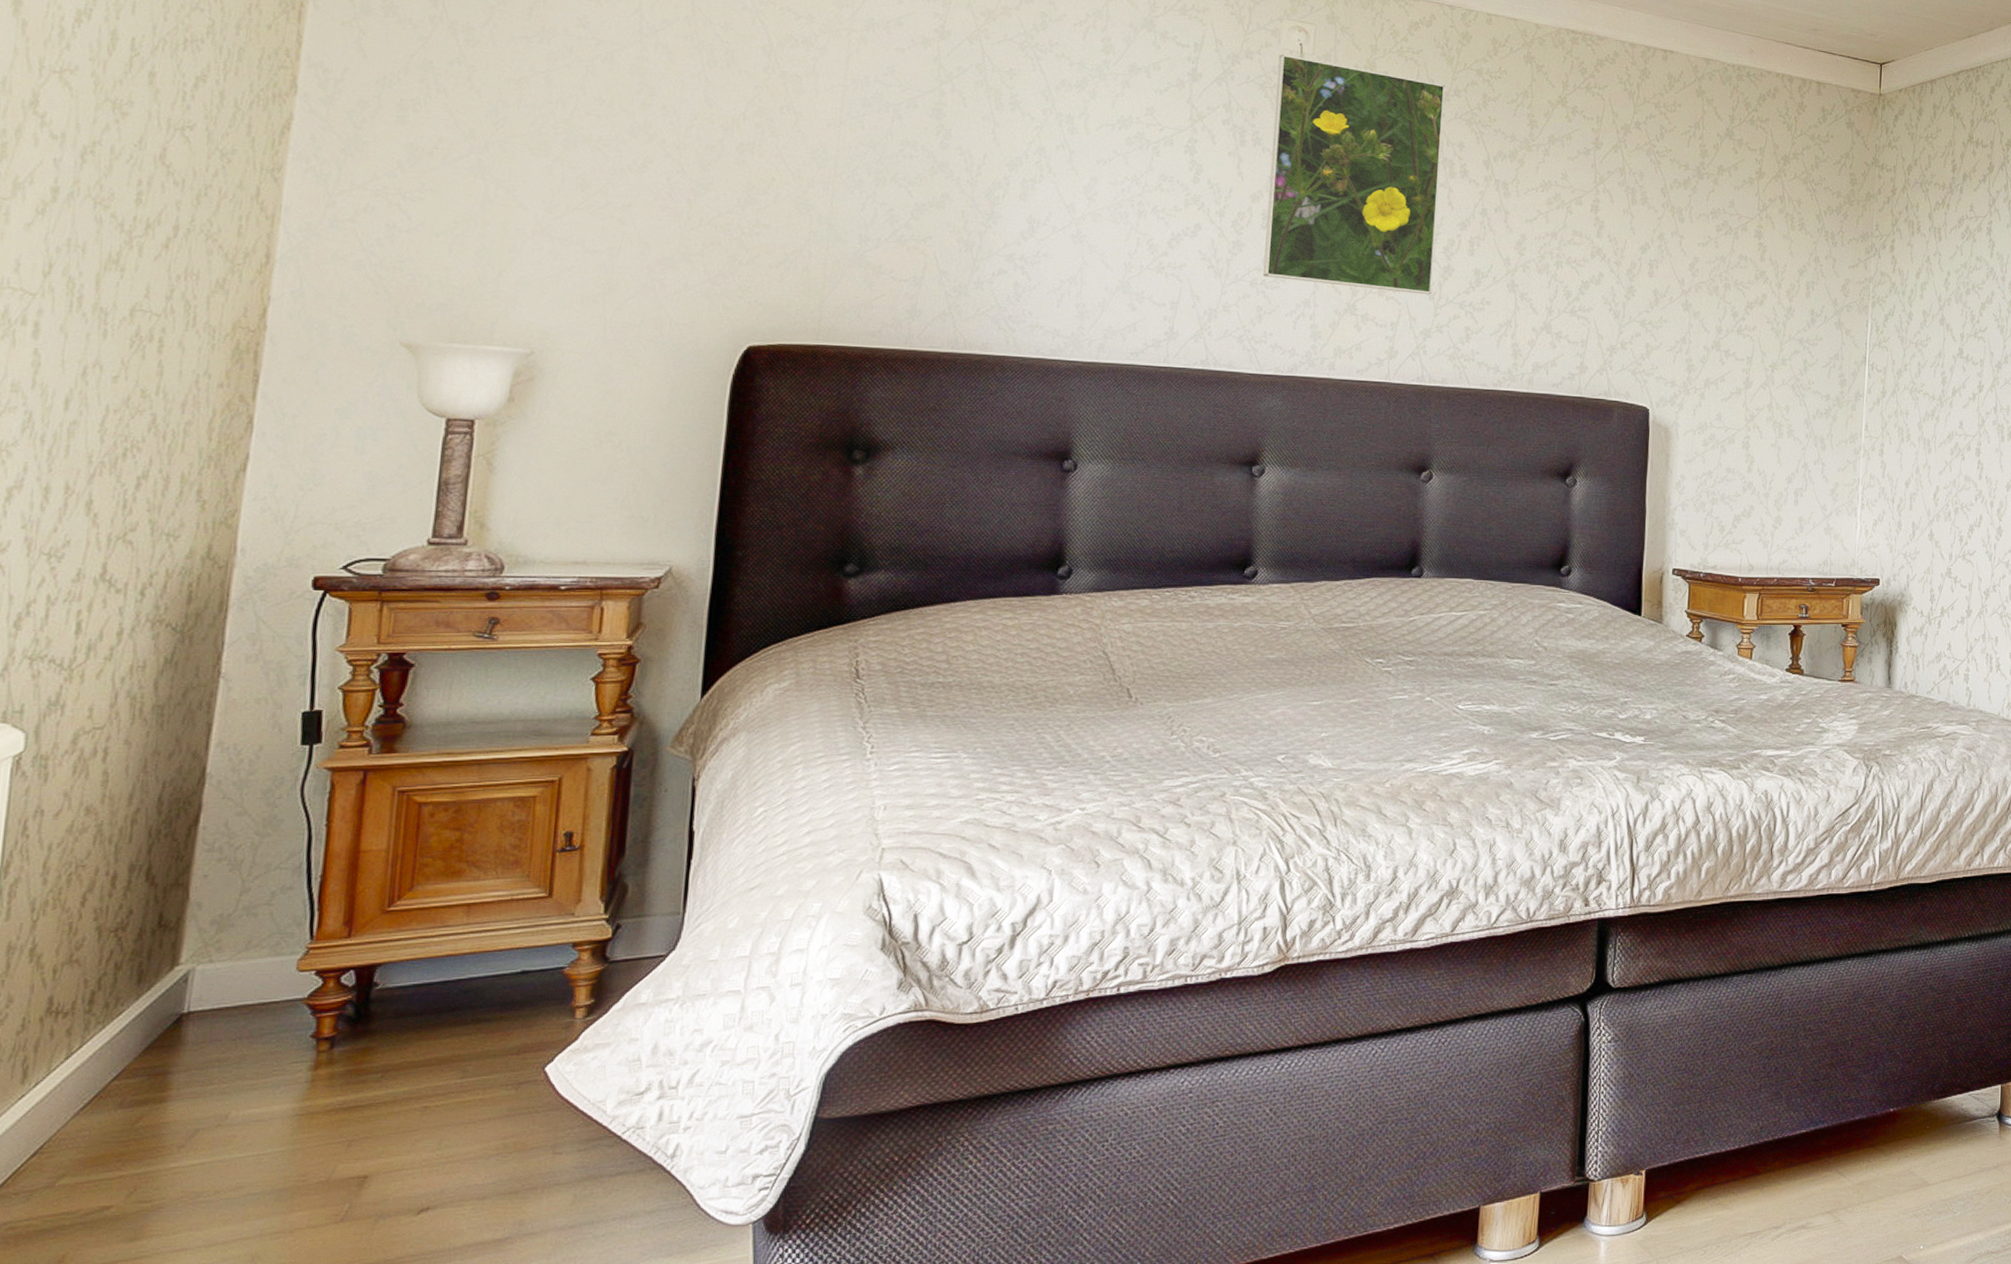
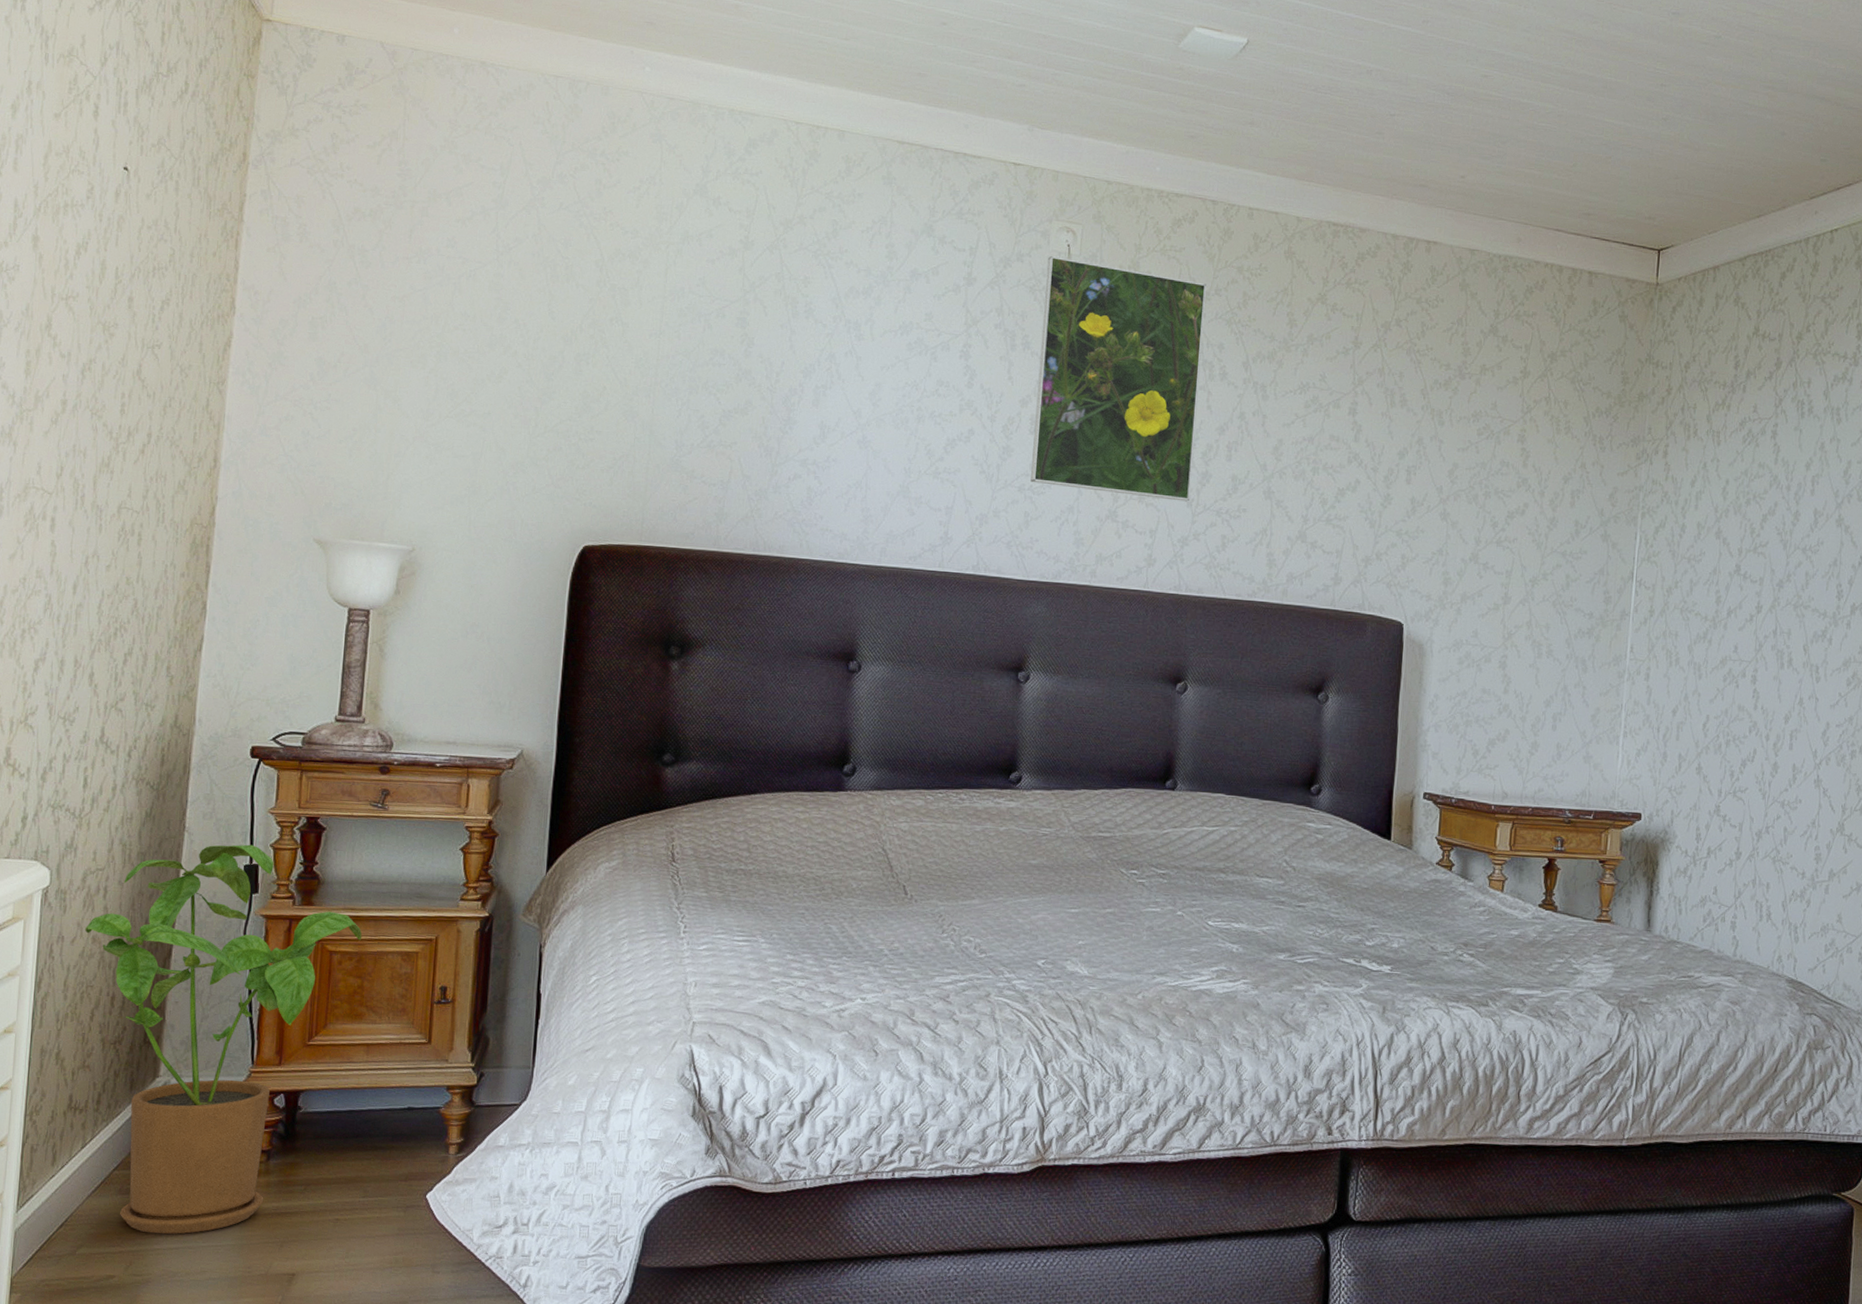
house plant: none [74,688,461,1150] -> present [84,844,362,1235]

